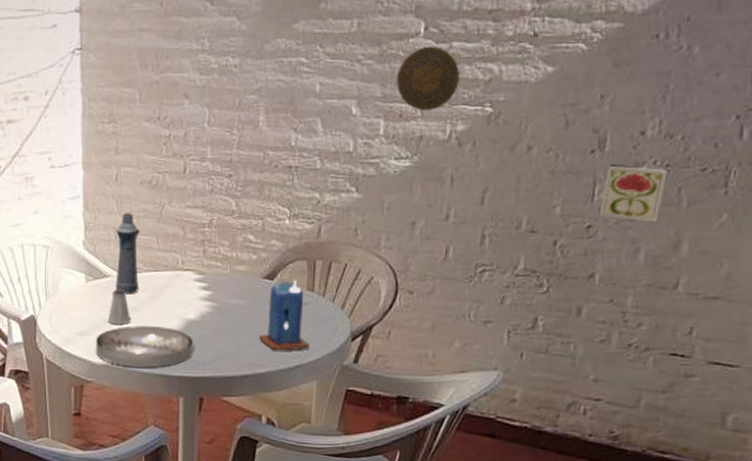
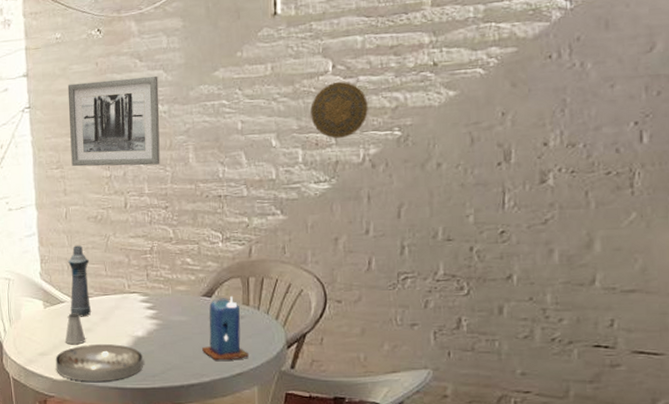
wall art: none [126,23,231,126] -> present [67,75,160,167]
decorative tile: present [599,163,669,223] -> none [510,173,575,225]

